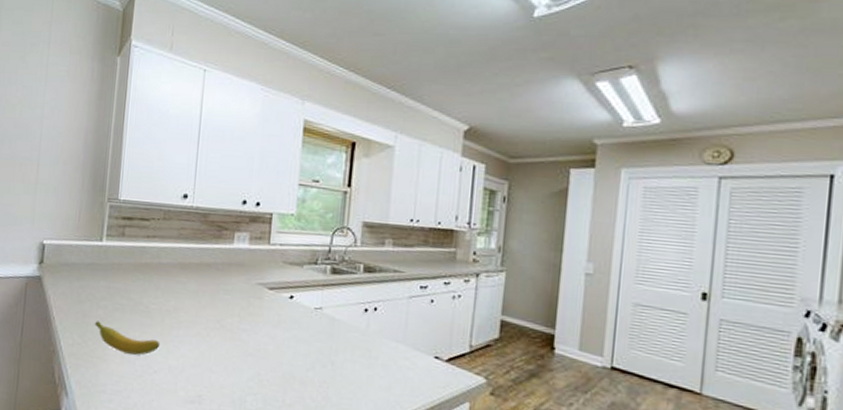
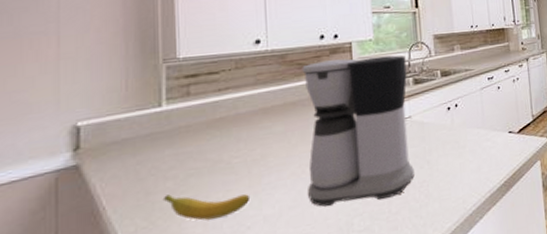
coffee maker: none [209,227,327,388] -> present [302,55,414,207]

